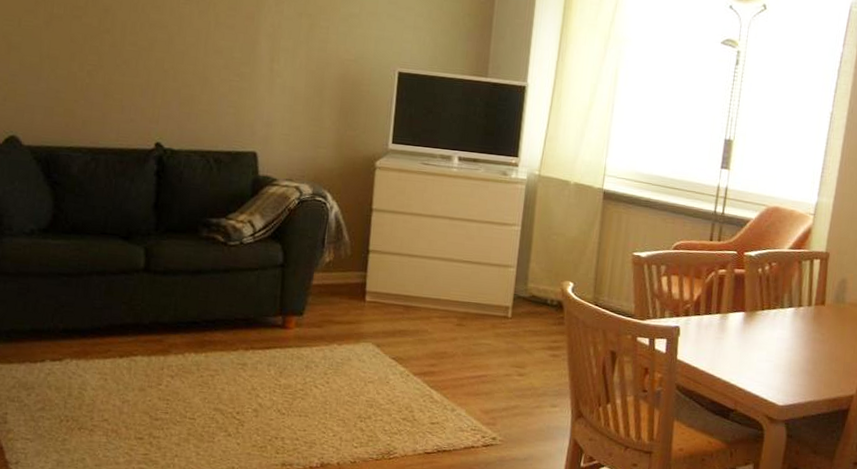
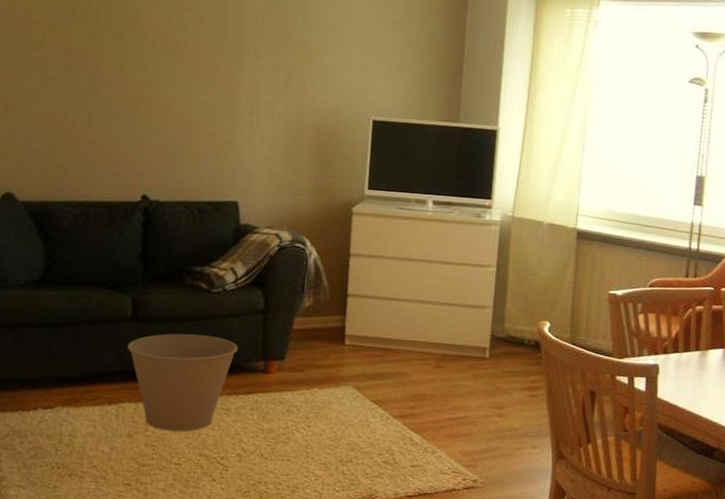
basket: none [140,286,256,386] -> present [128,333,239,432]

